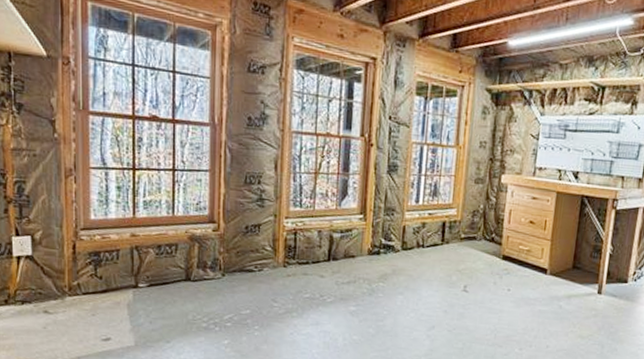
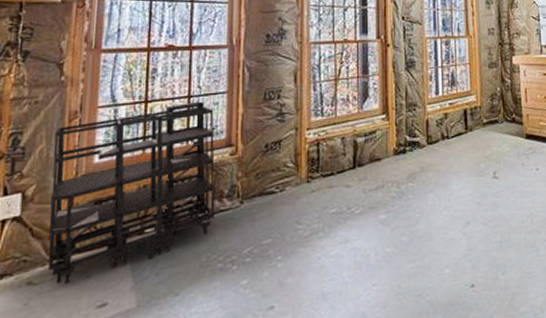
storage shelving: none [54,175,199,318] -> present [48,101,215,284]

